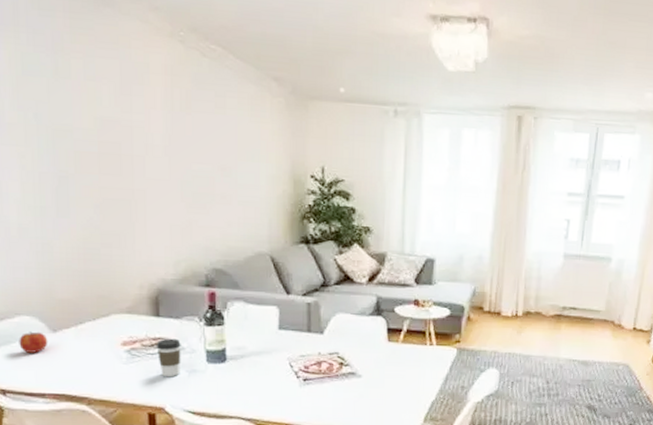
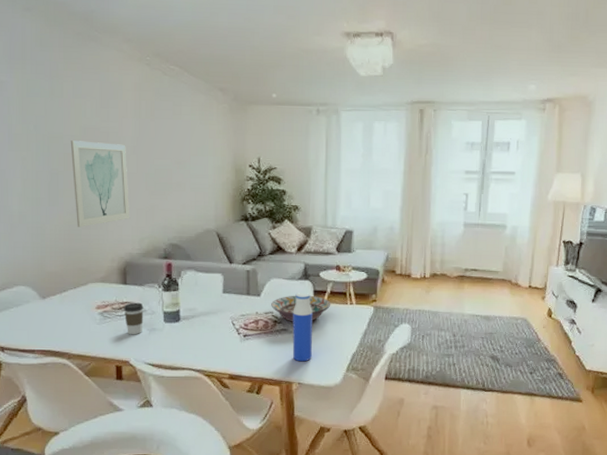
fruit: present [19,331,48,353] -> none [16,299,39,316]
wall art: none [82,135,163,245] -> present [70,140,130,227]
decorative bowl: none [336,333,408,364] -> present [271,295,331,322]
water bottle: none [361,331,386,411] -> present [292,293,313,362]

